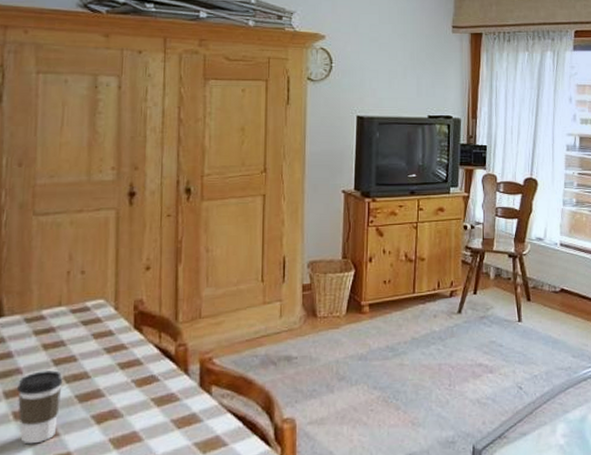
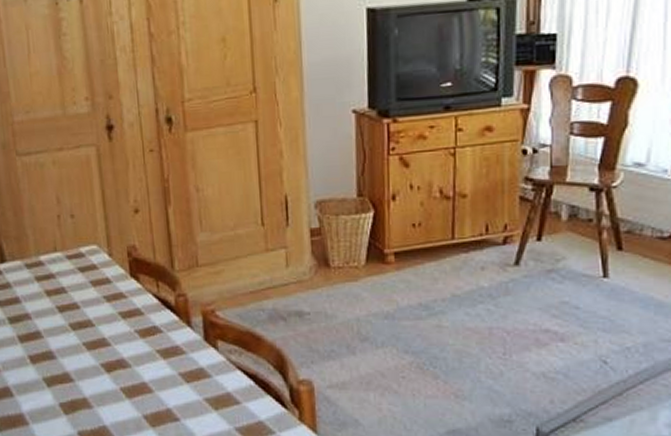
coffee cup: present [17,370,63,444] -> none [29,317,71,388]

